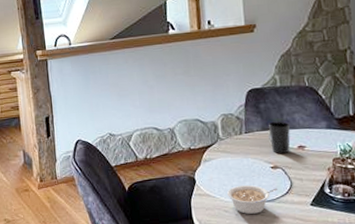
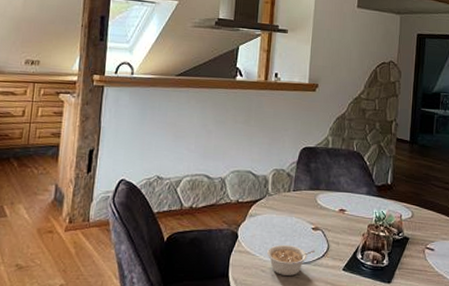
cup: present [269,121,291,154] -> none [315,182,335,216]

